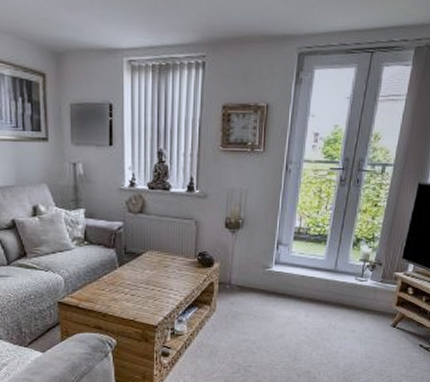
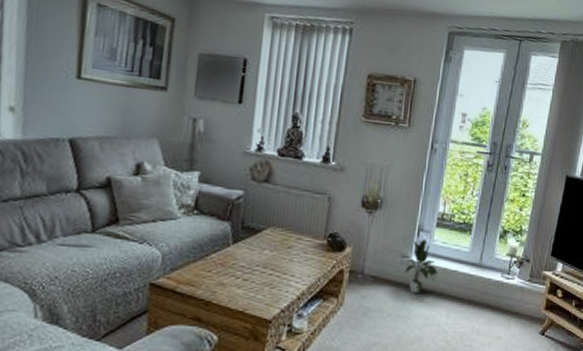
potted plant: none [264,252,297,299] -> present [402,239,438,294]

